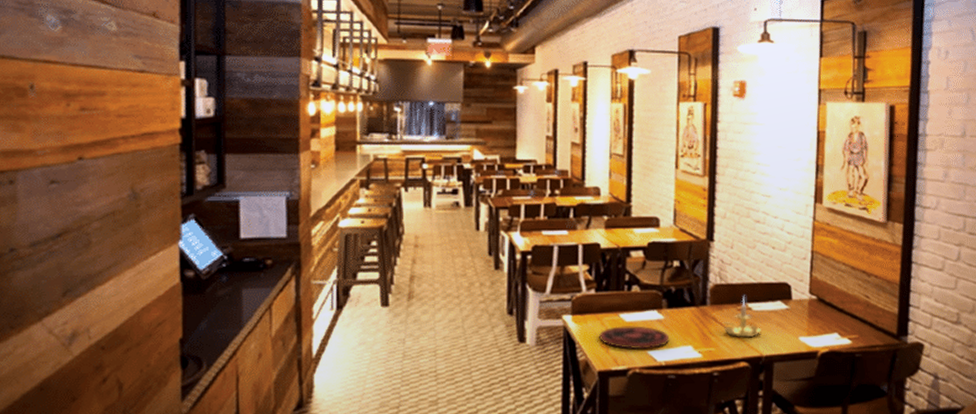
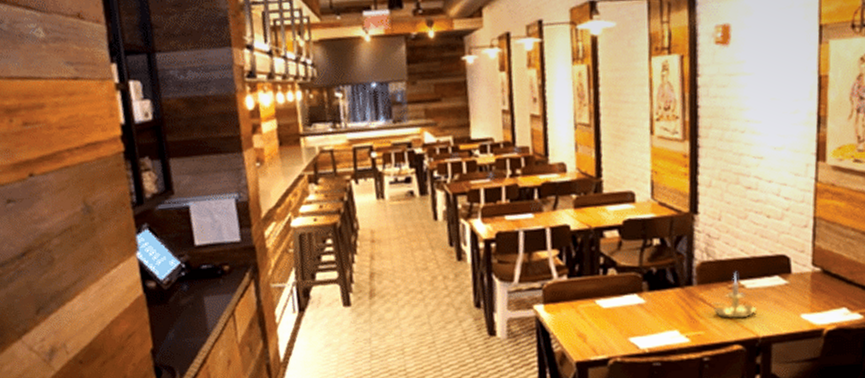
plate: present [599,326,670,350] -> none [575,311,653,338]

